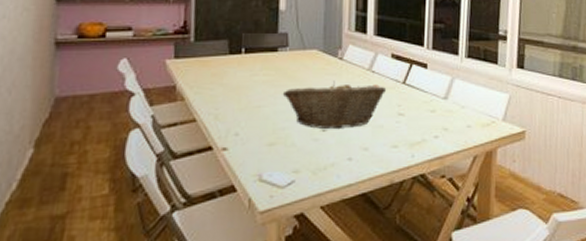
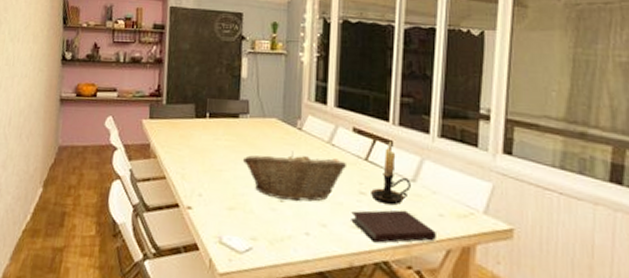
notebook: none [391,125,465,159] -> present [351,209,436,243]
candle holder: none [409,65,443,123] -> present [371,142,411,206]

